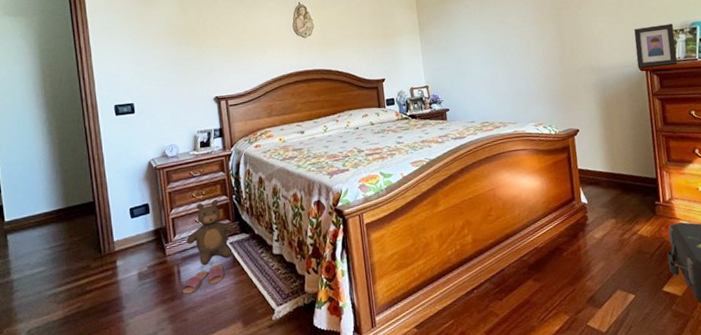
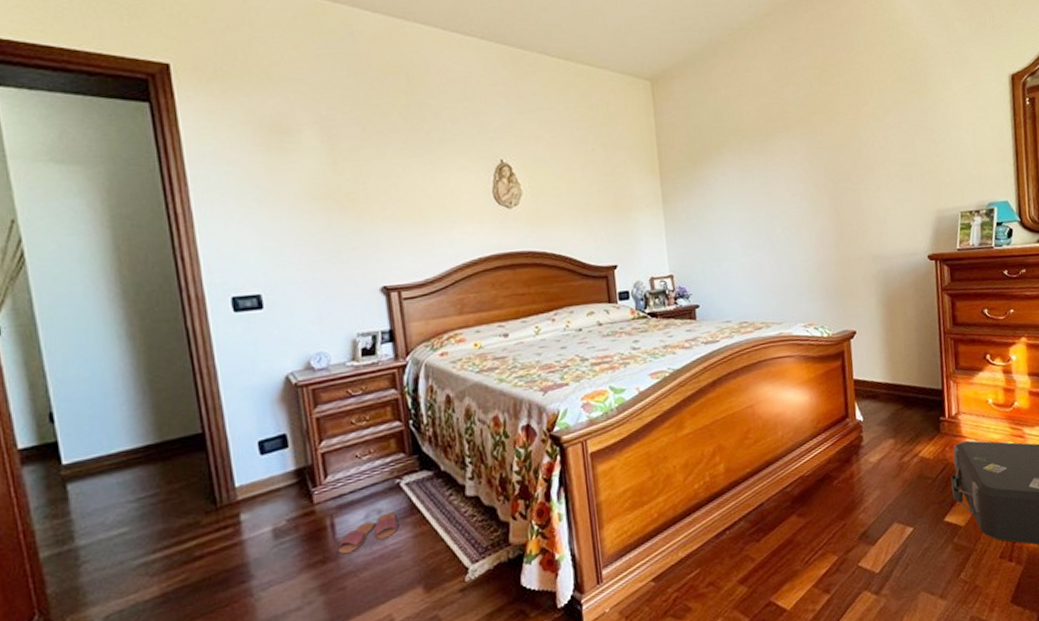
teddy bear: present [186,199,234,265] -> none [343,425,412,514]
picture frame: present [634,23,678,68] -> none [923,203,971,257]

